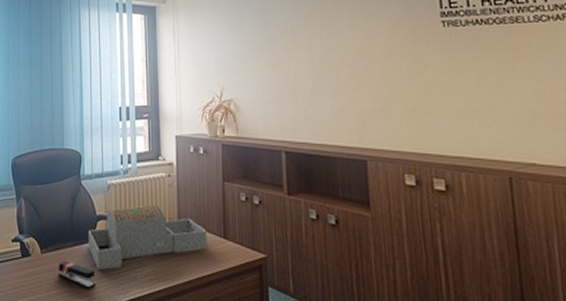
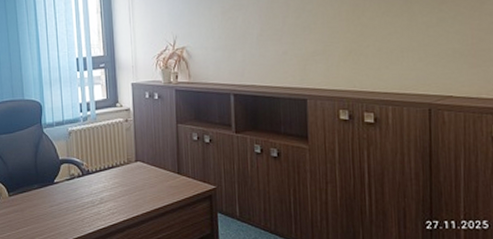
stapler: present [58,260,95,290] -> none [26,201,62,225]
architectural model: present [88,205,208,270] -> none [52,148,164,207]

